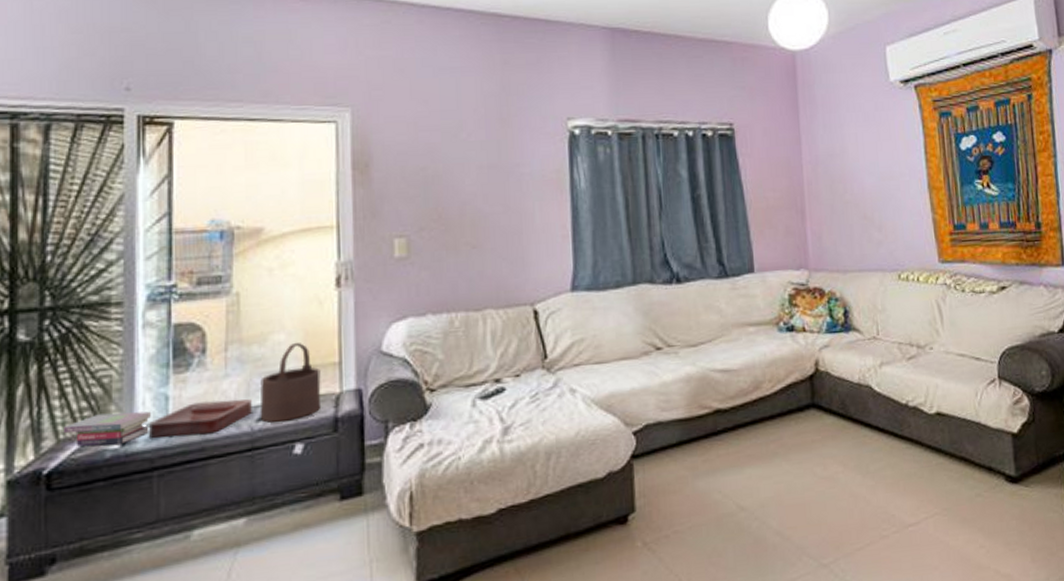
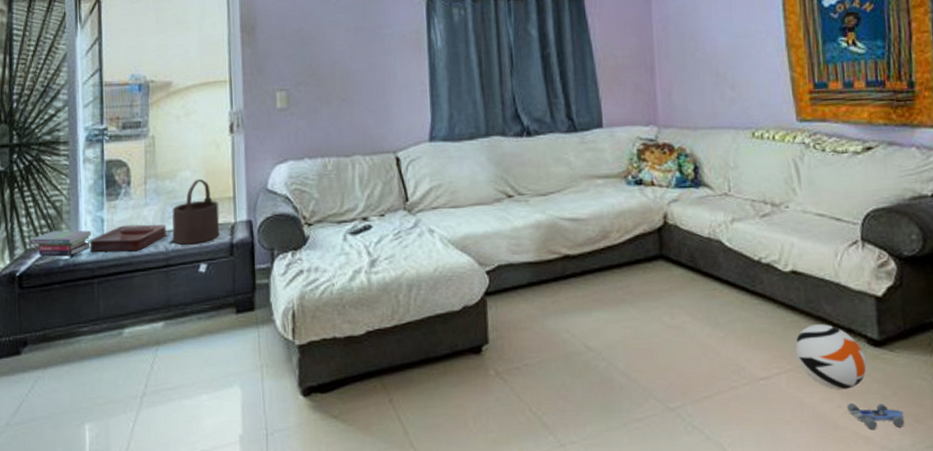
ball: none [941,464,1006,529] -> present [795,324,867,389]
toy car: none [989,540,1039,567] -> present [847,403,904,429]

